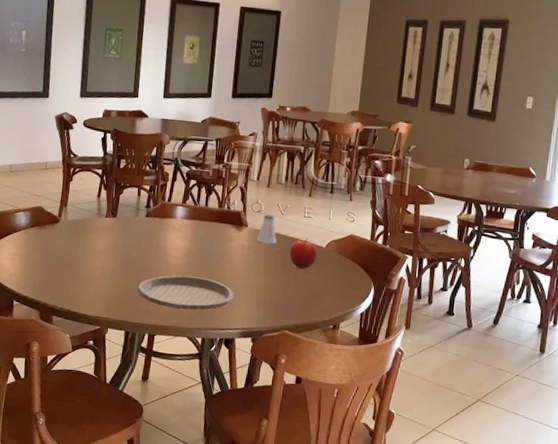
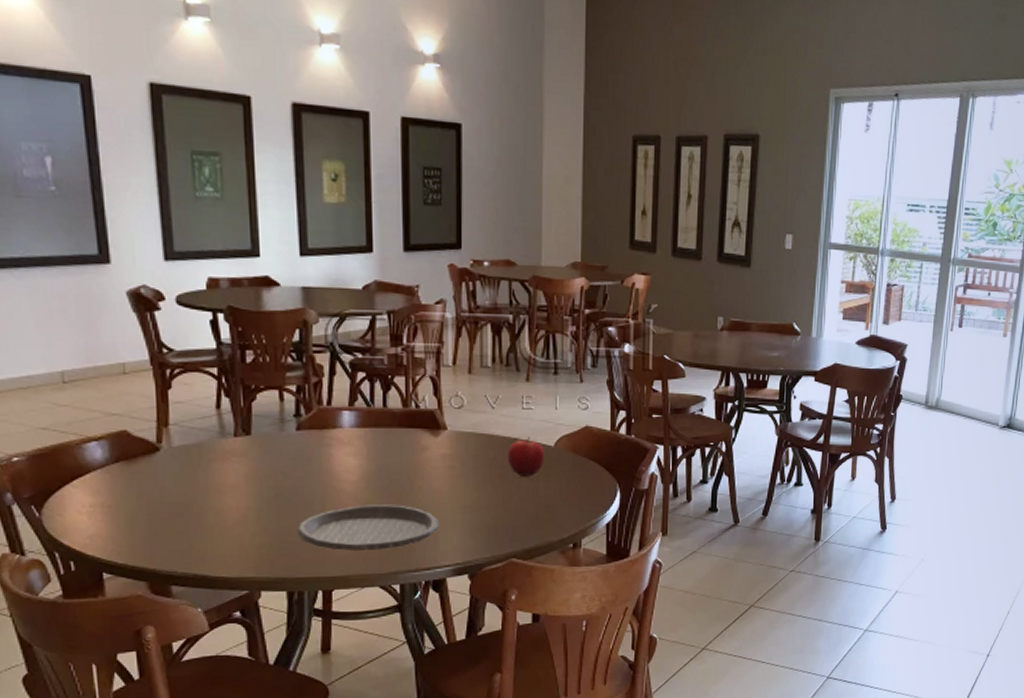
saltshaker: present [257,214,277,245] -> none [462,411,488,450]

